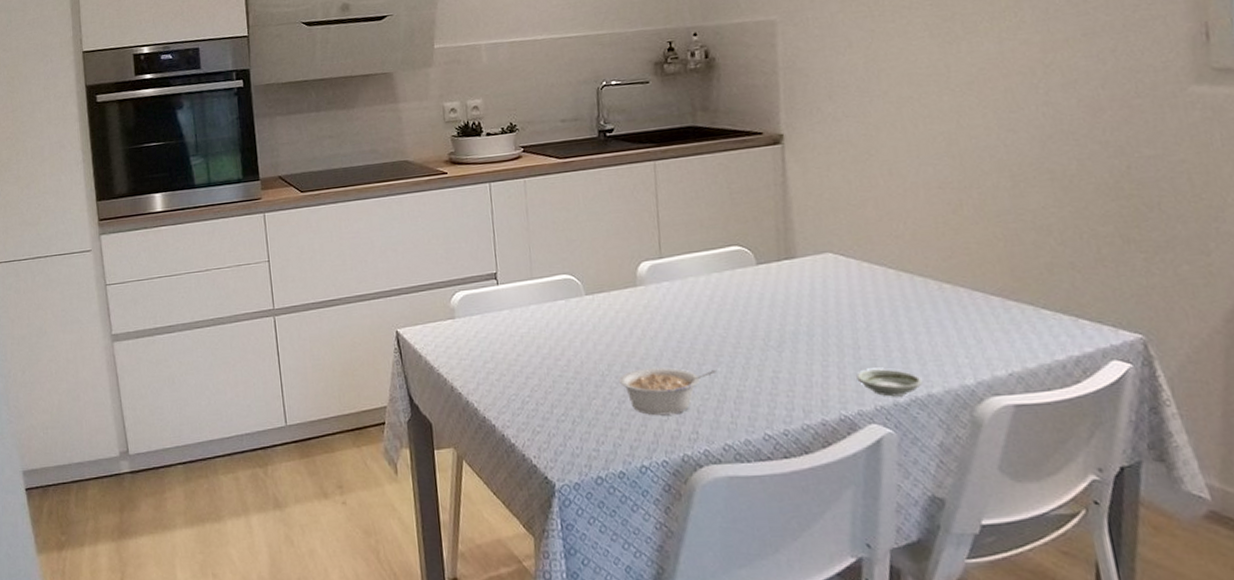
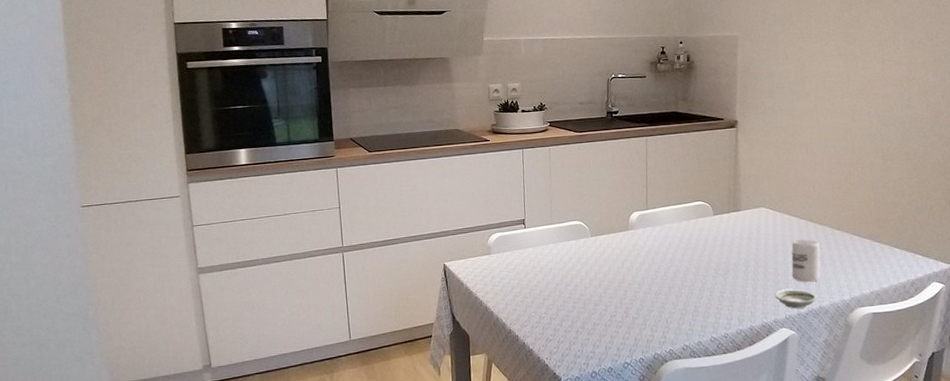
legume: present [618,367,717,416] -> none [611,290,681,326]
cup: none [877,297,925,360] -> present [791,239,820,283]

